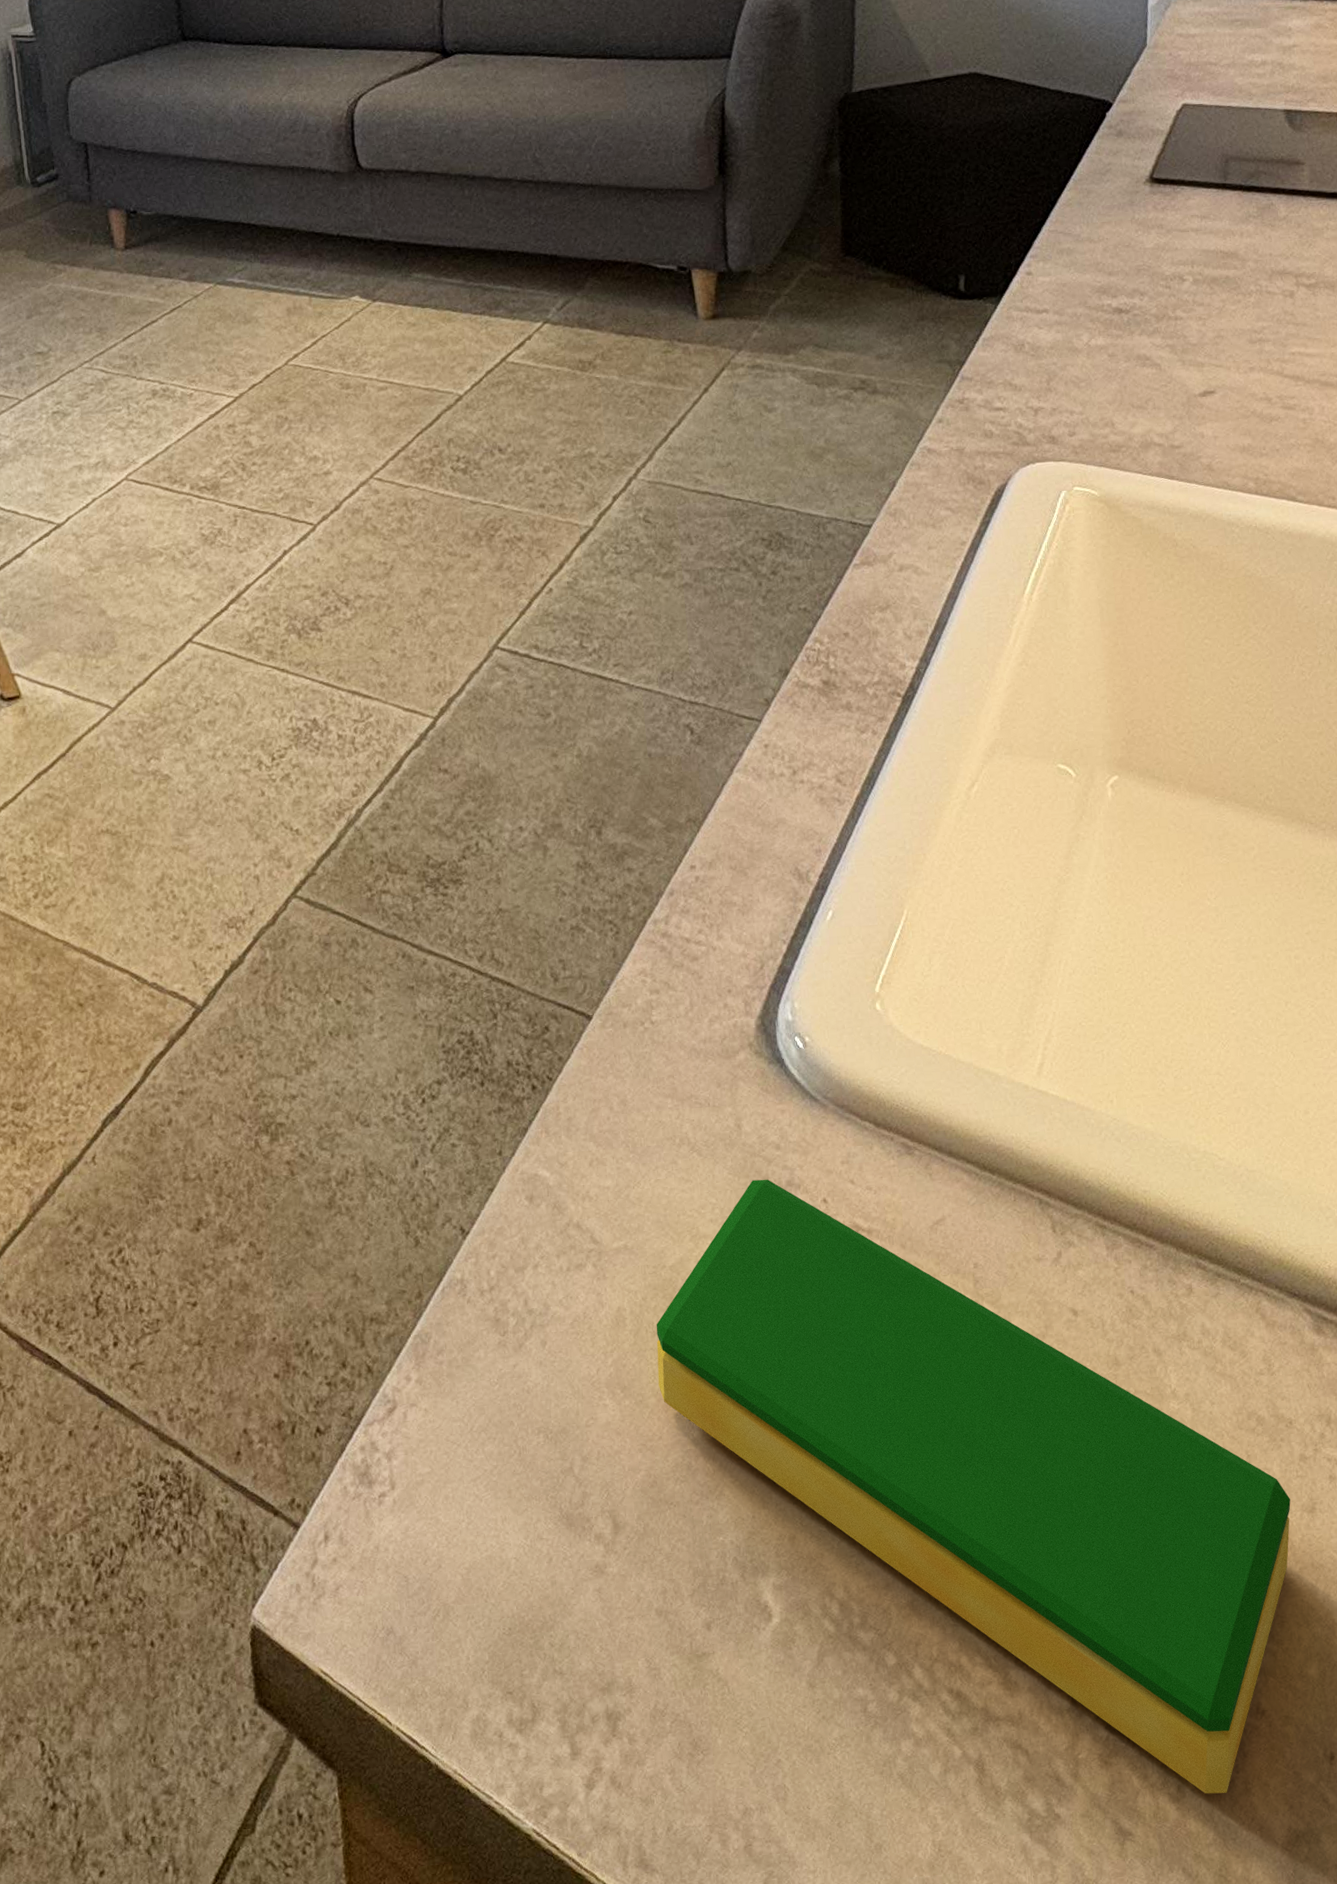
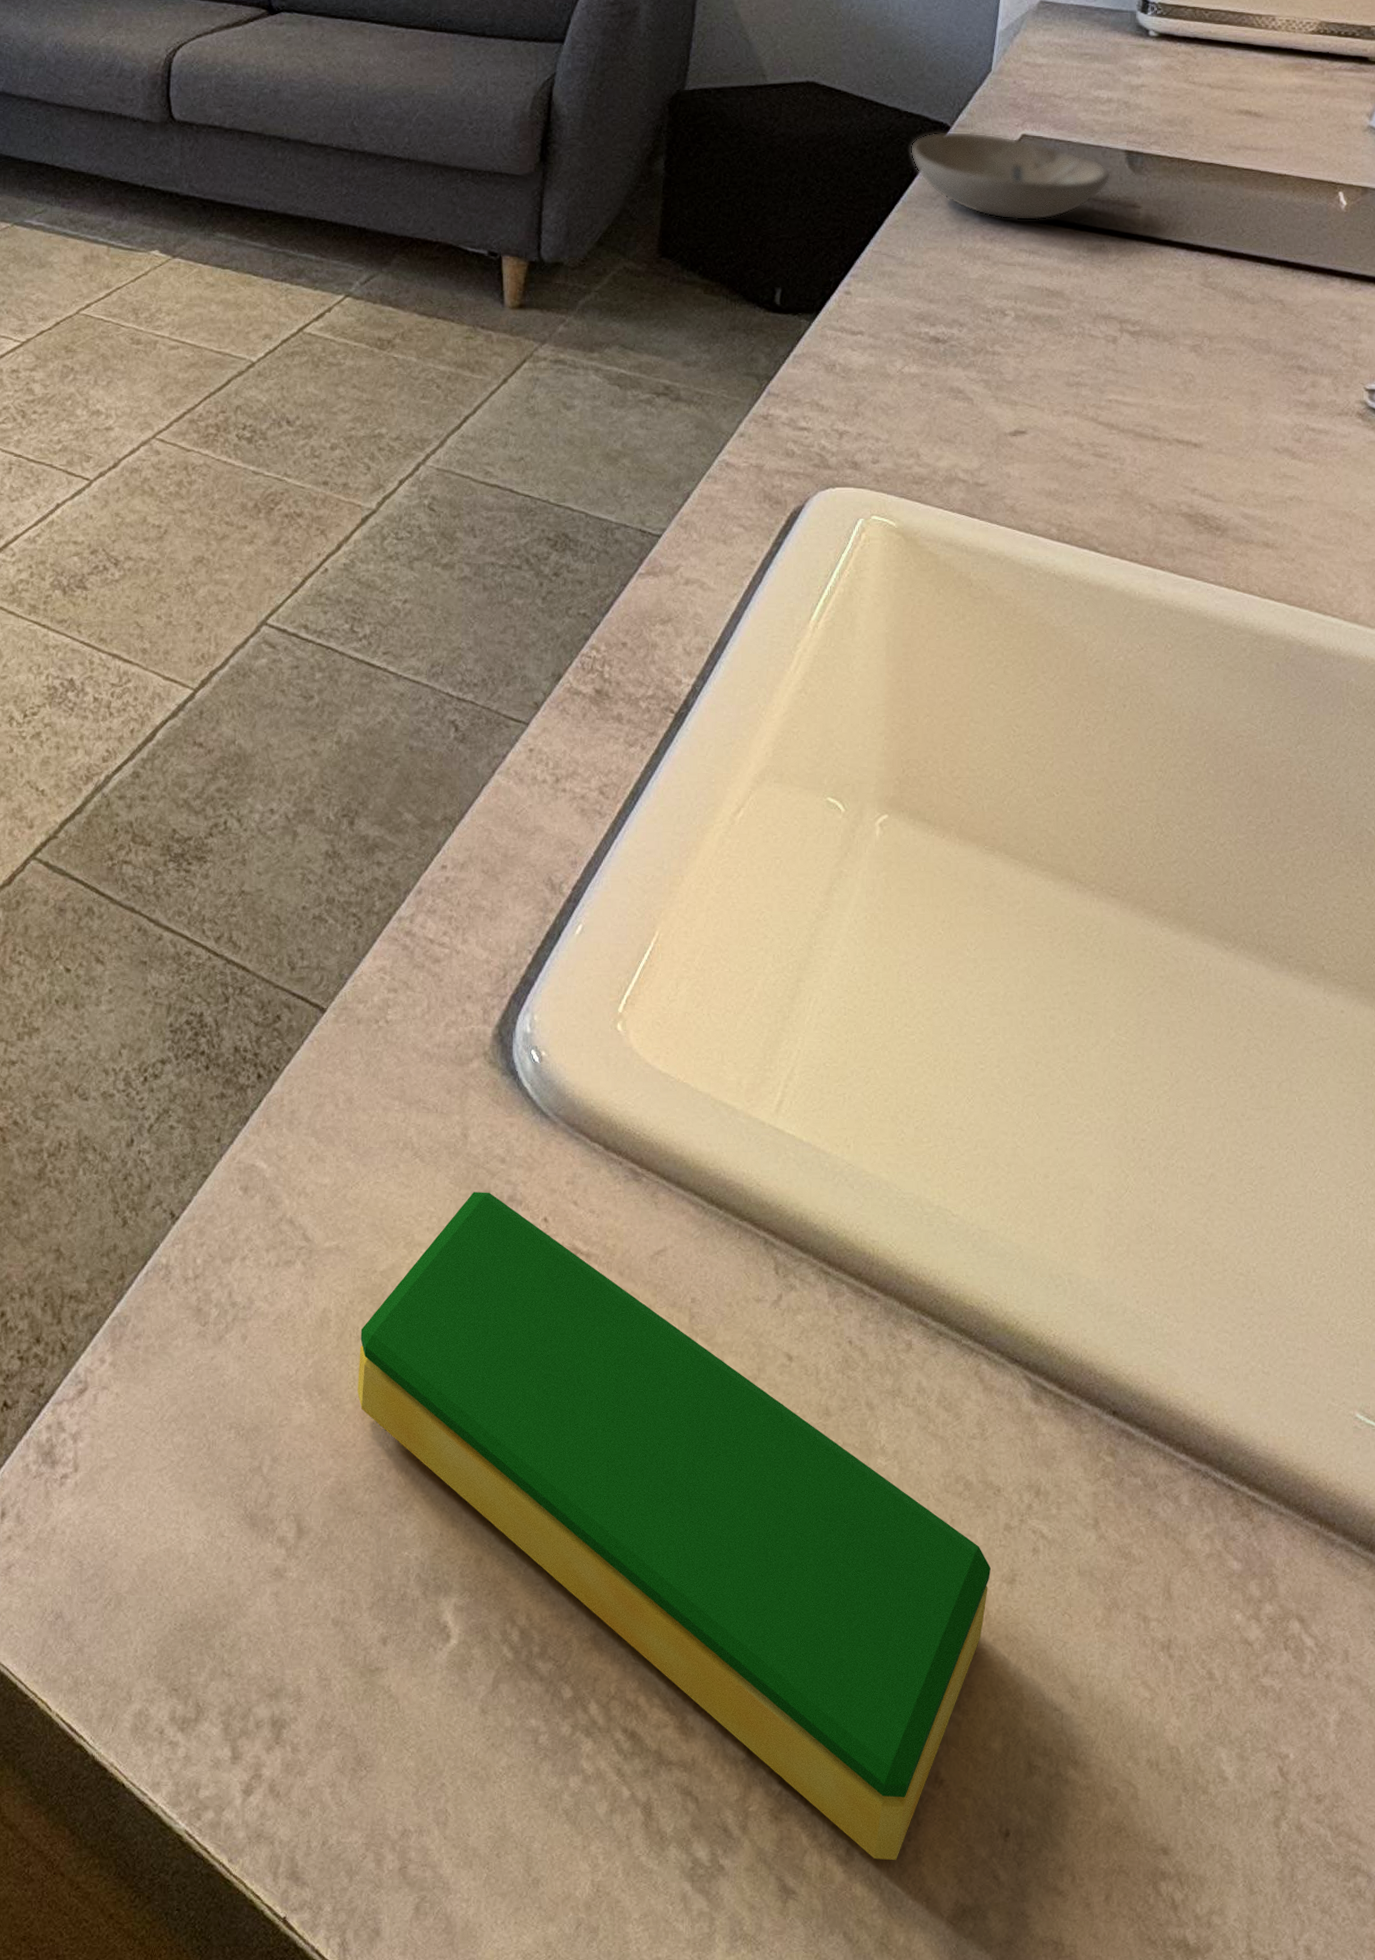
bowl: none [1075,106,1273,188] -> present [910,131,1112,221]

